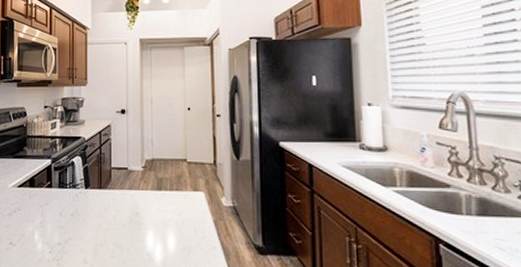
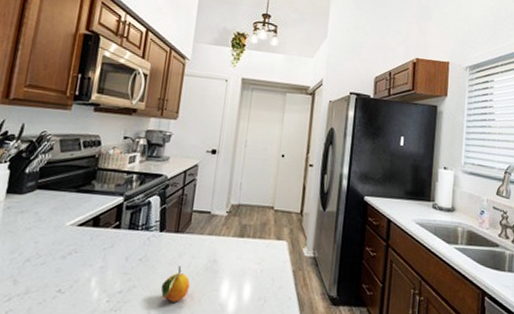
fruit: none [93,219,118,253] -> present [161,266,190,303]

